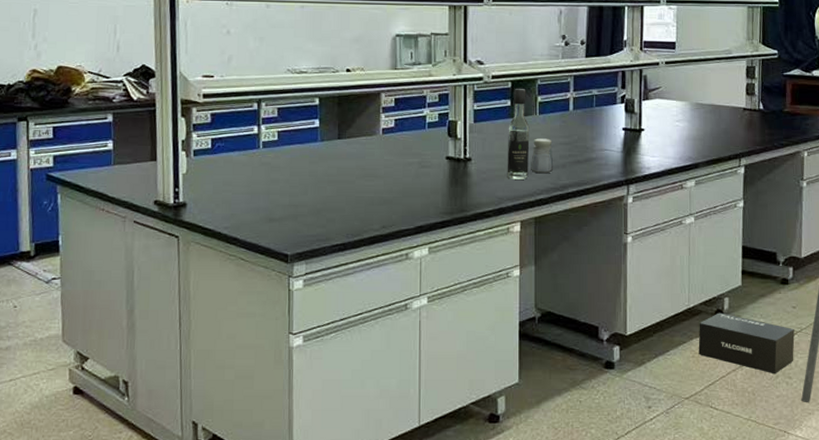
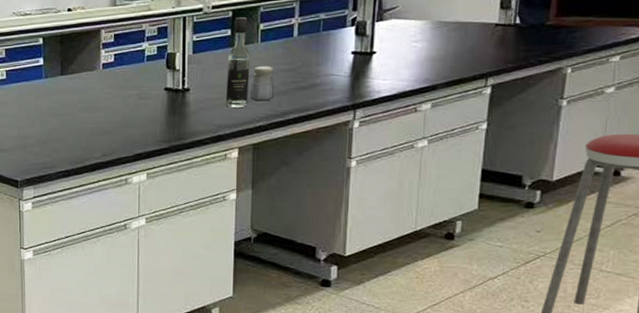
box: present [698,312,795,375] -> none [423,235,537,297]

